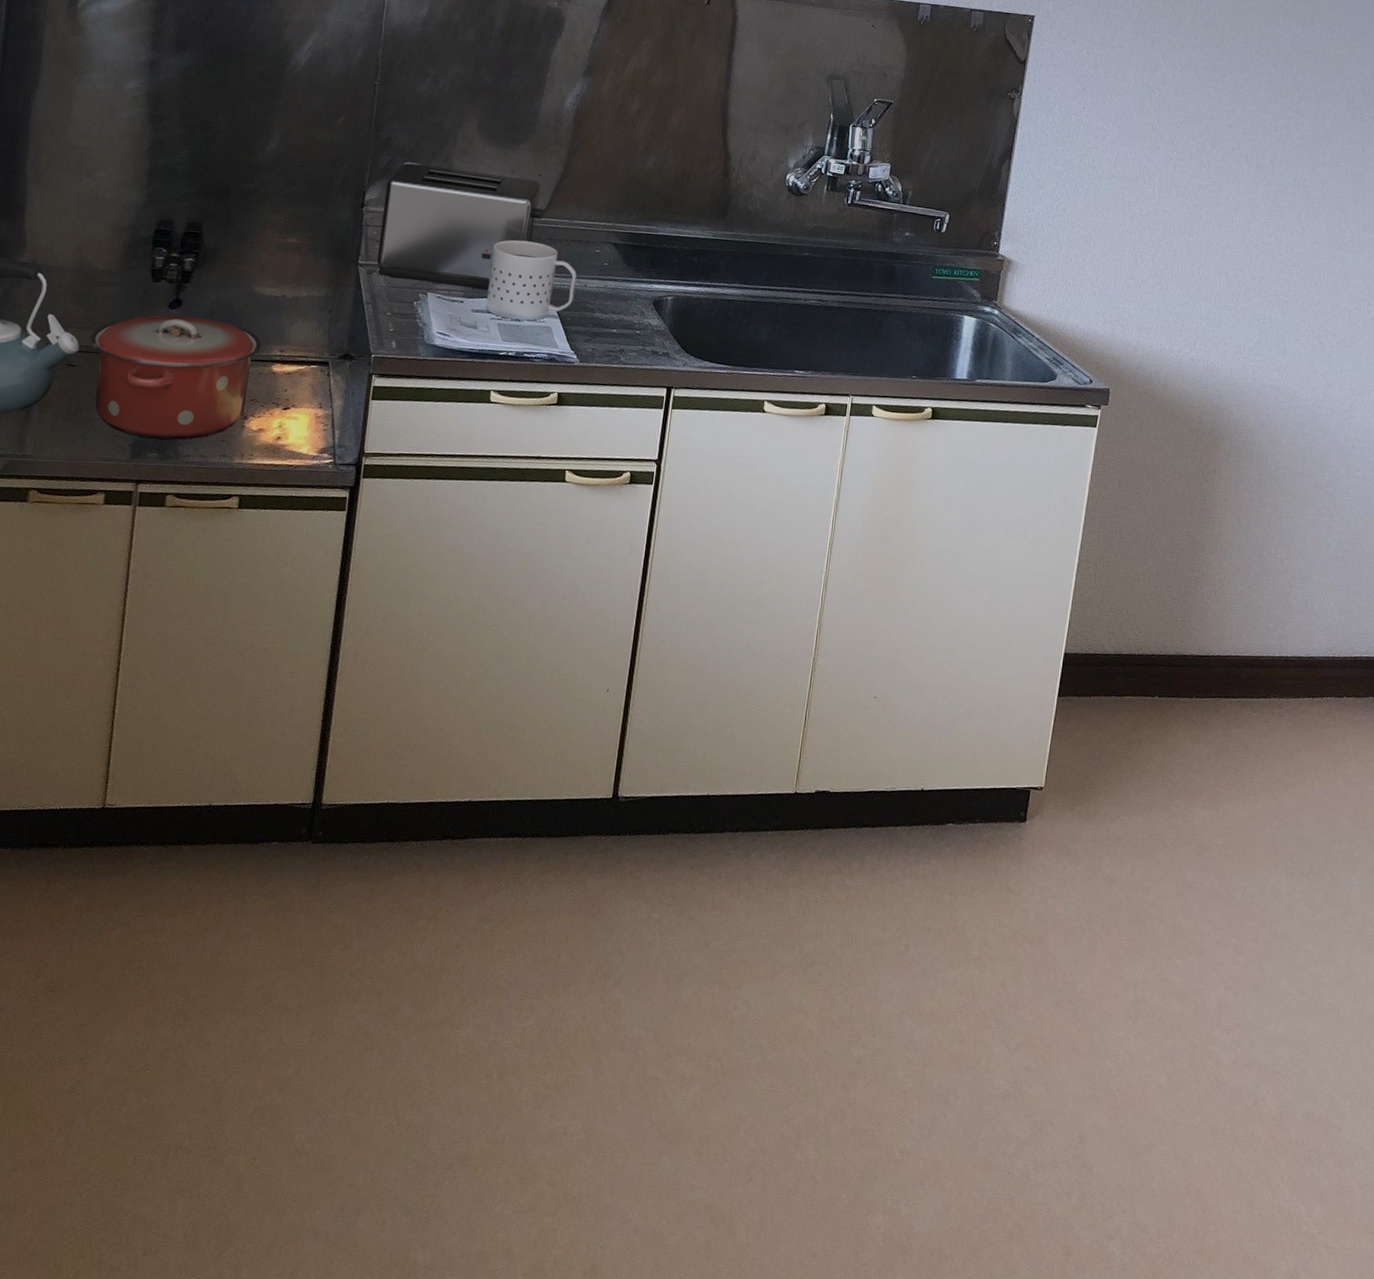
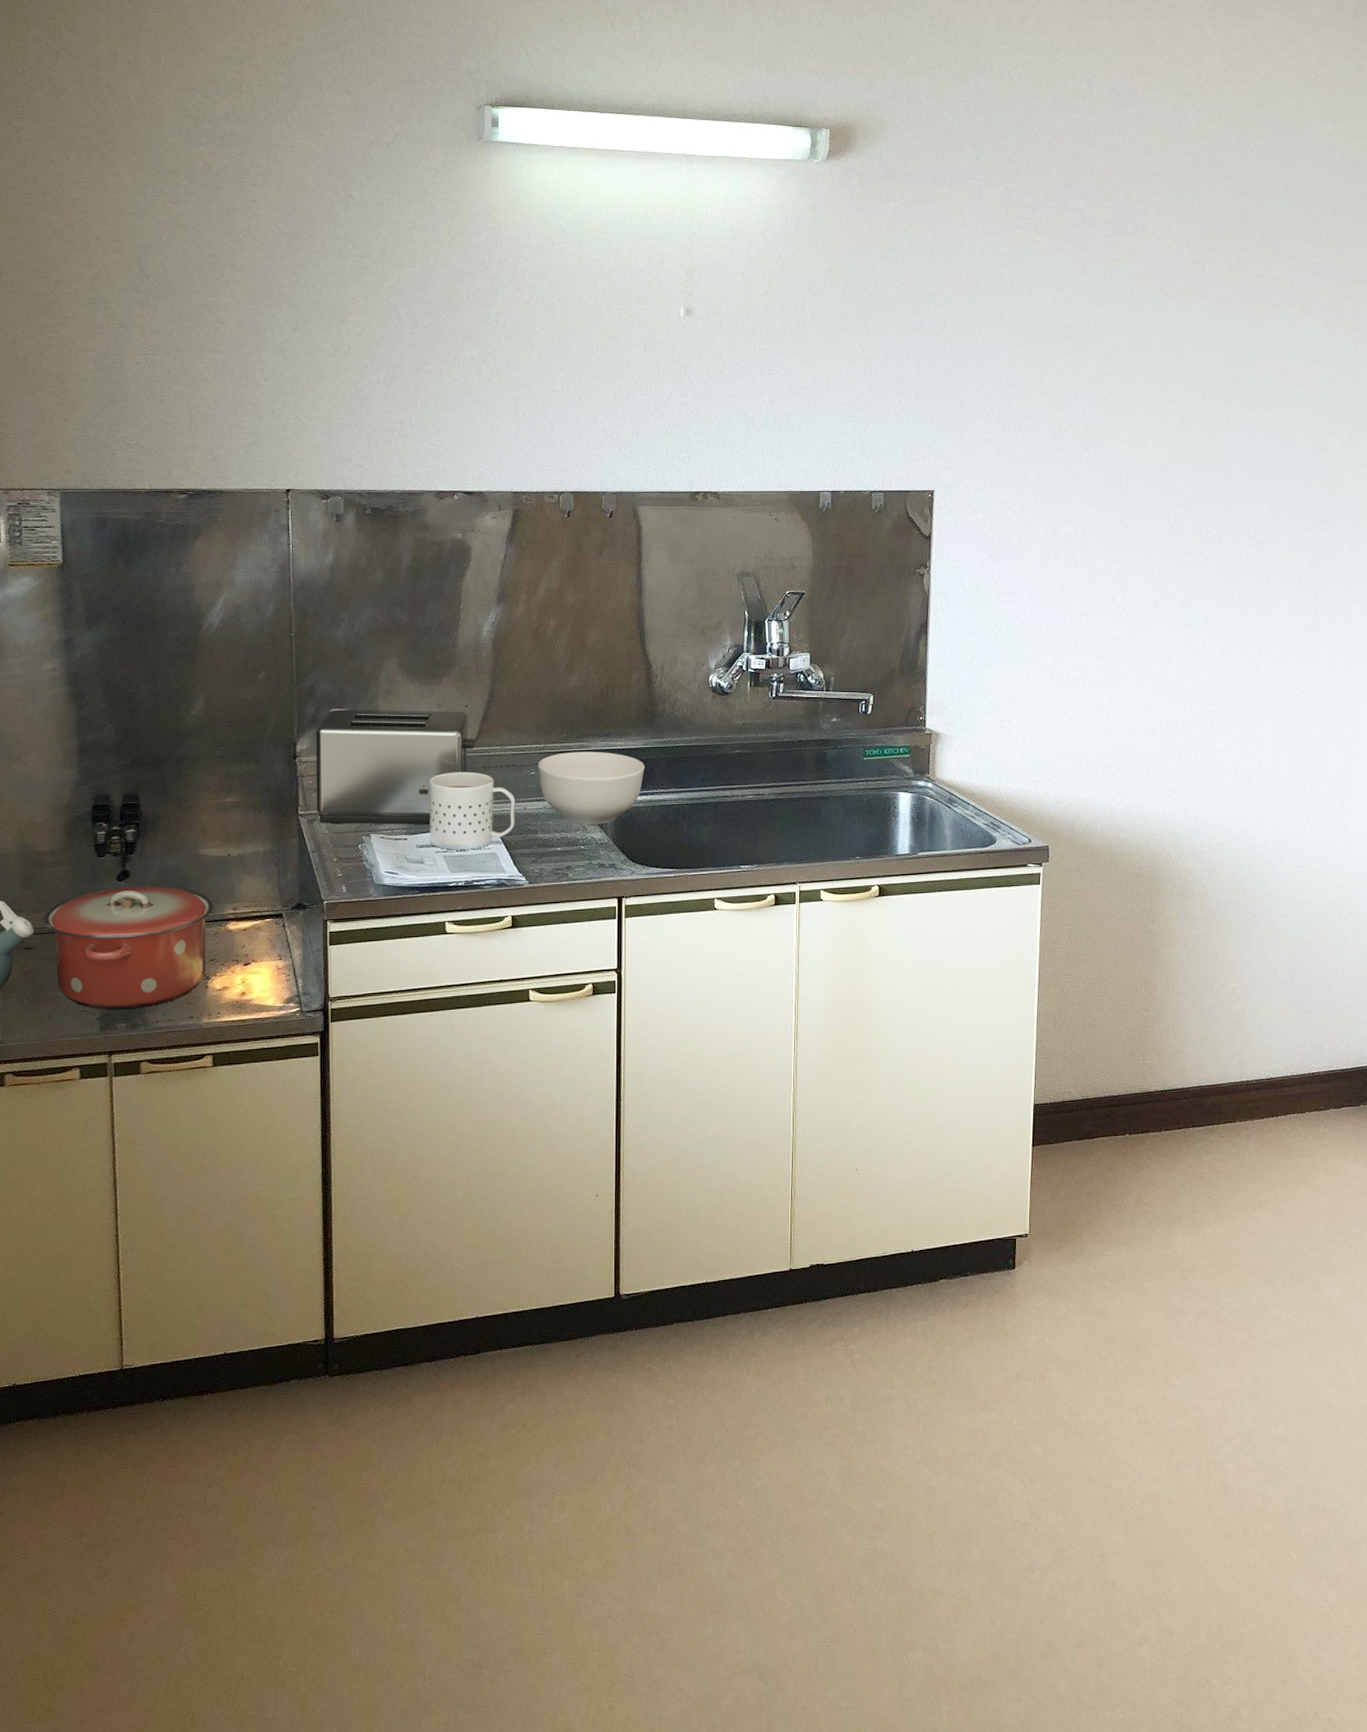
bowl: none [603,234,711,311] -> present [537,751,645,825]

